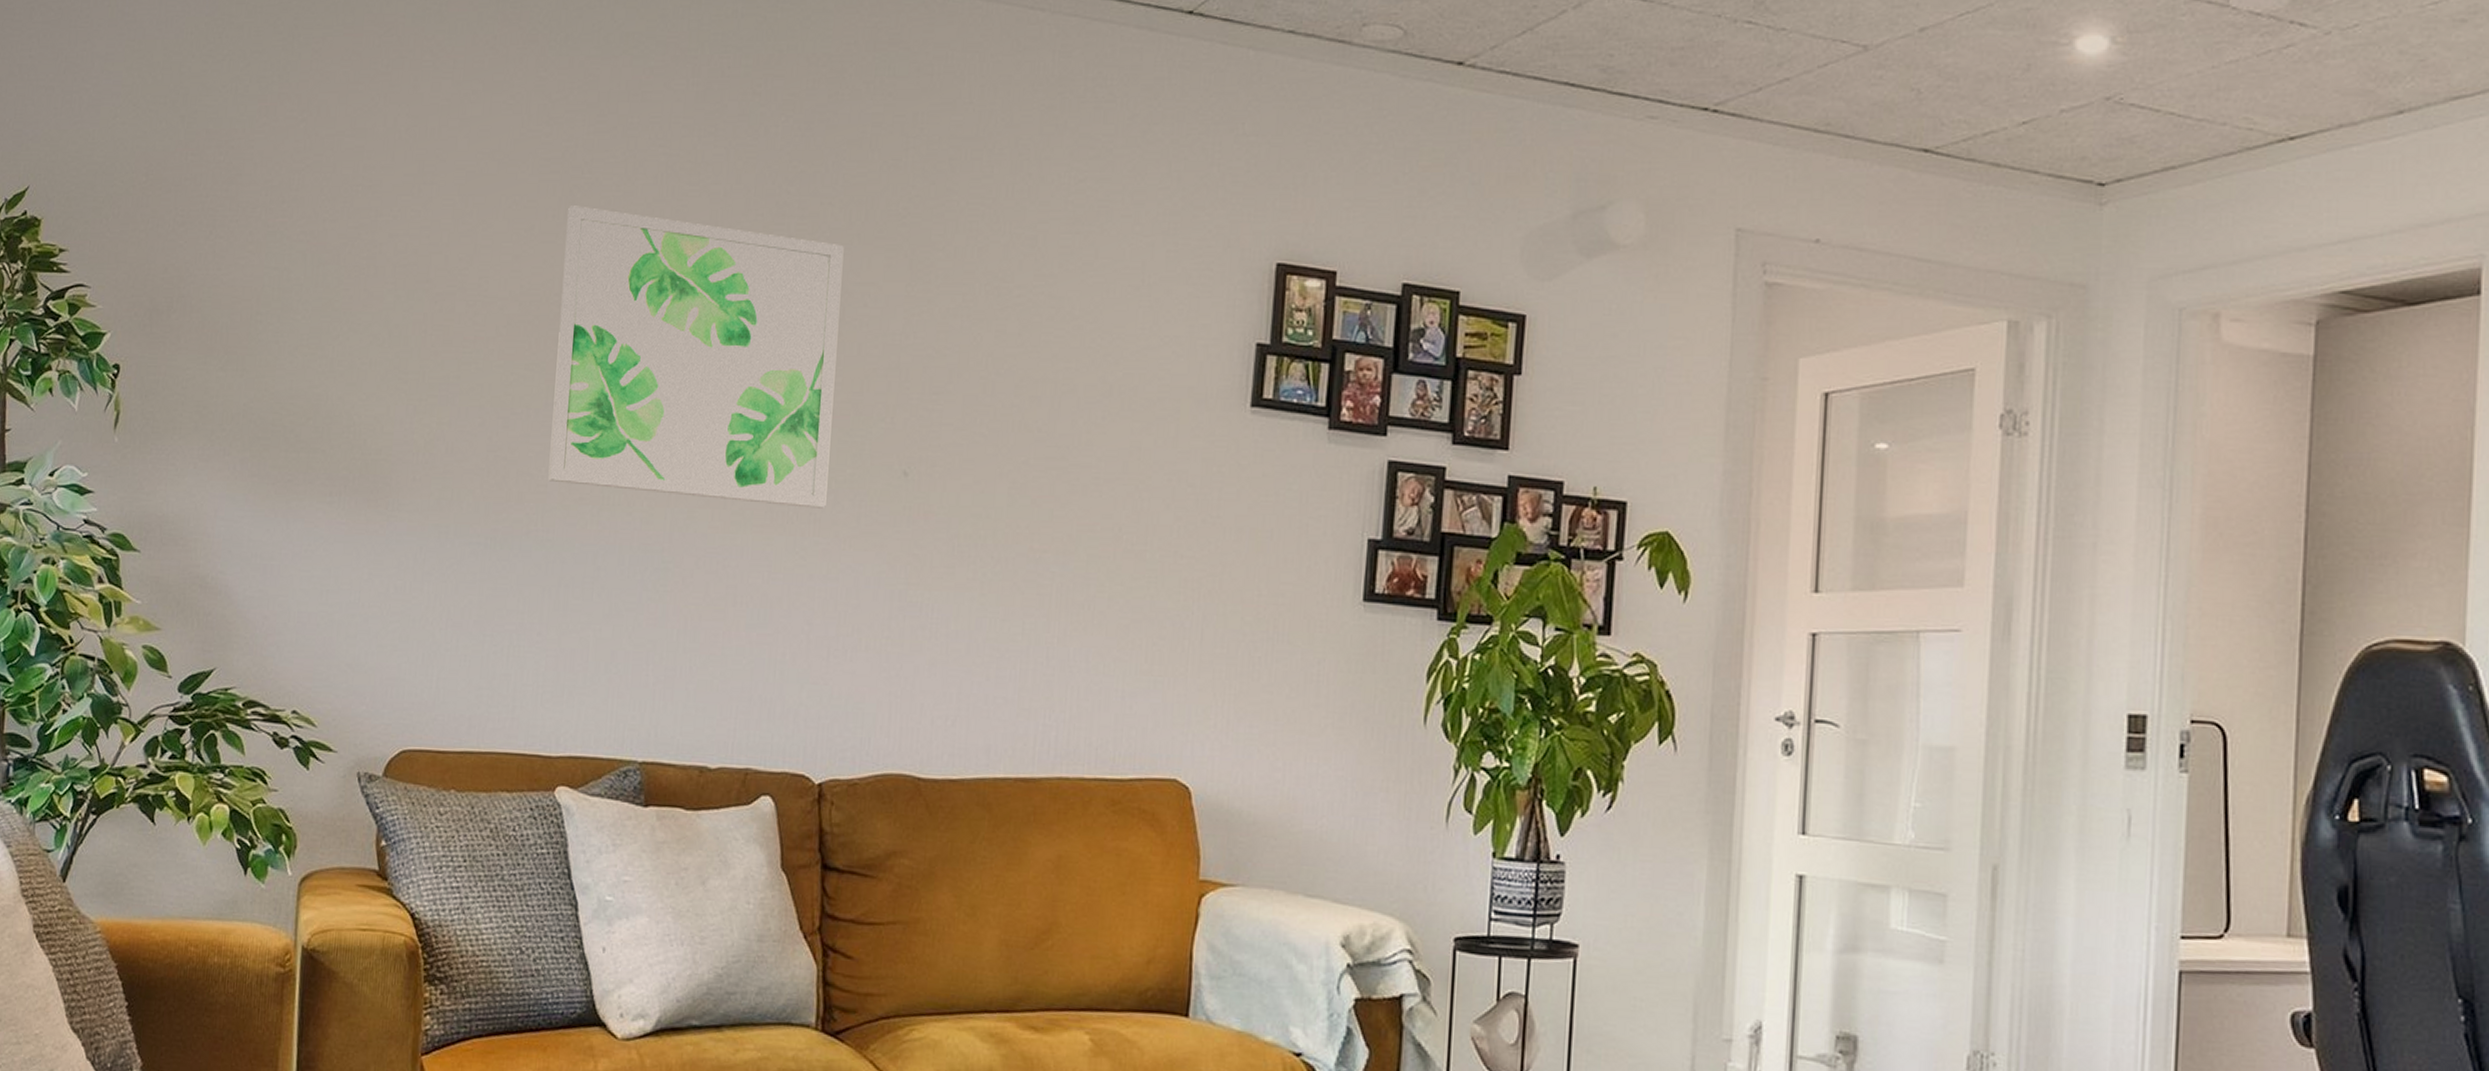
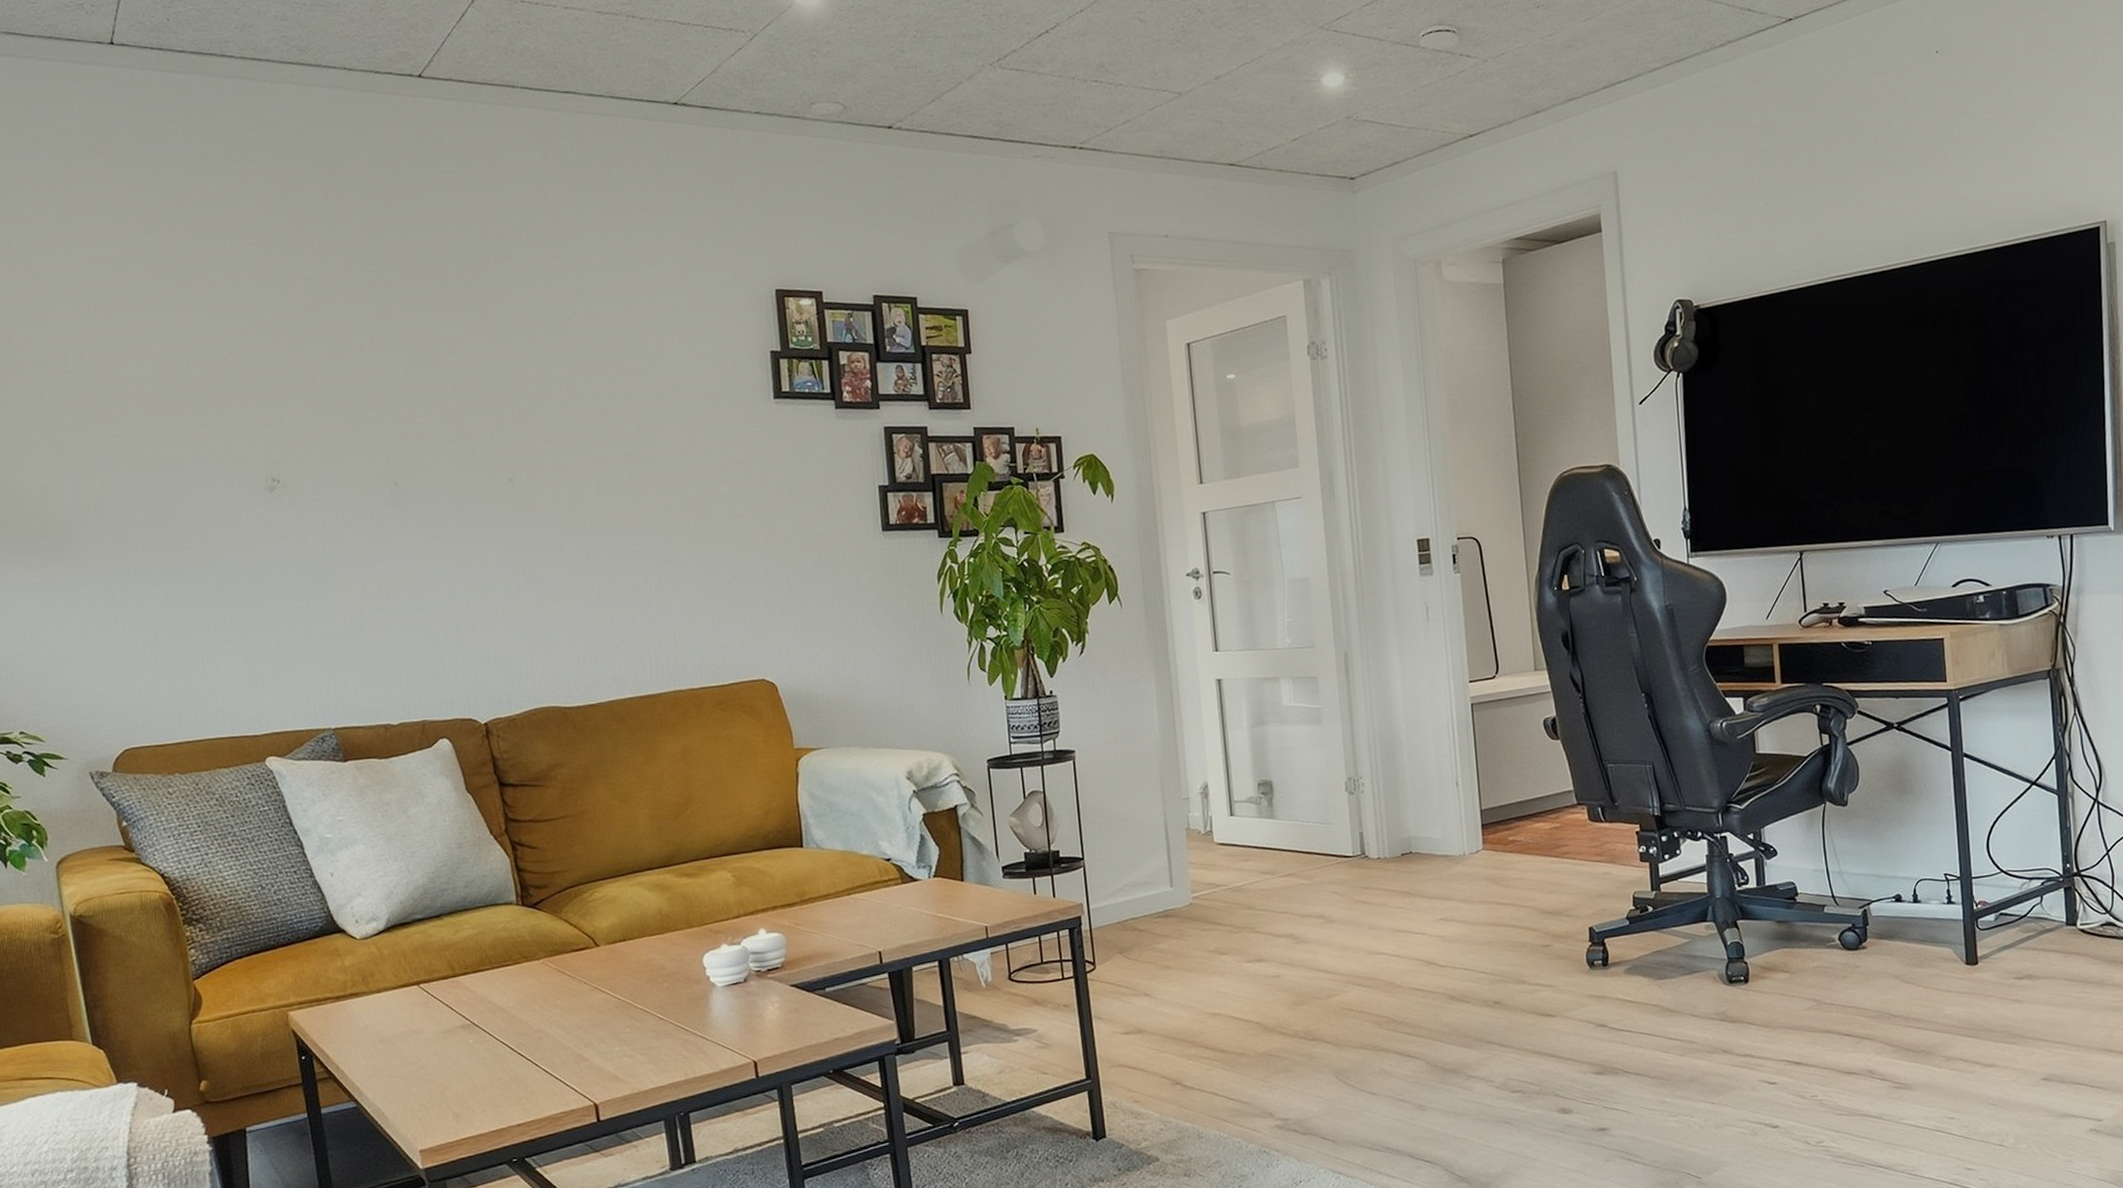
wall art: present [548,206,844,508] -> none [182,298,450,522]

